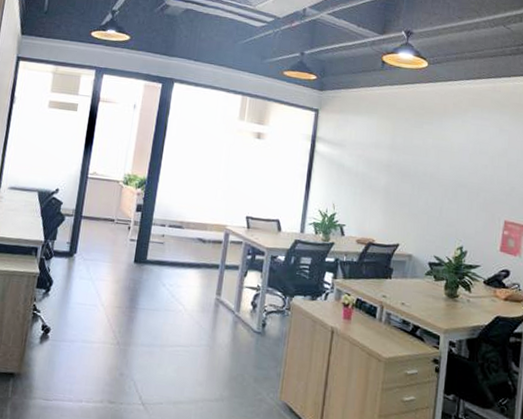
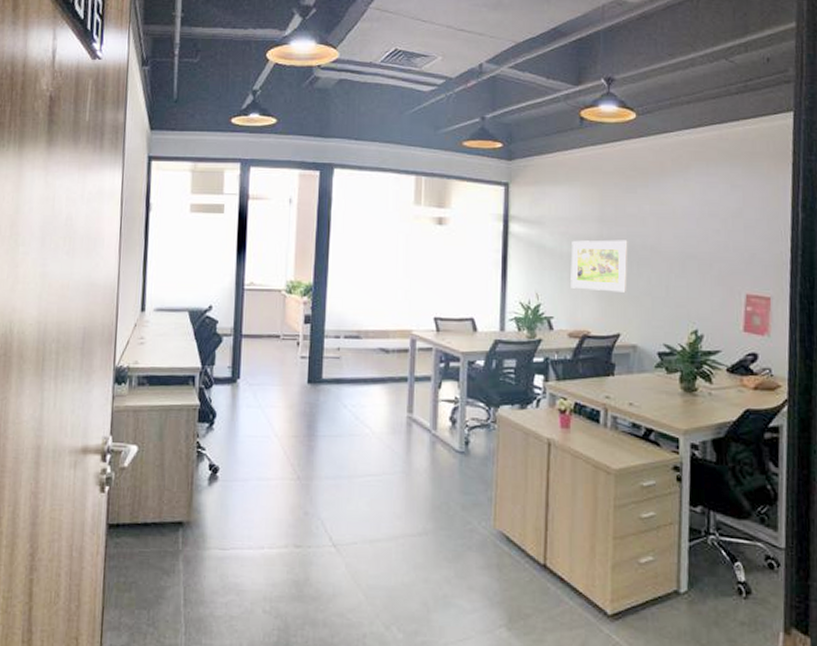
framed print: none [362,162,412,210] -> present [570,240,628,293]

